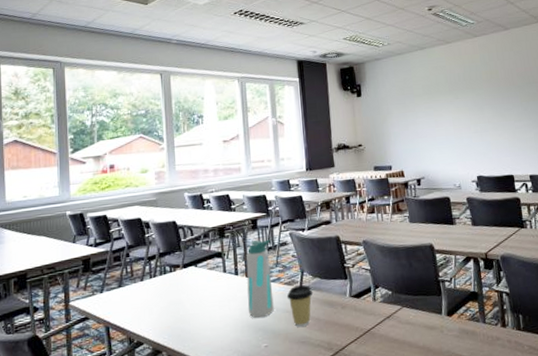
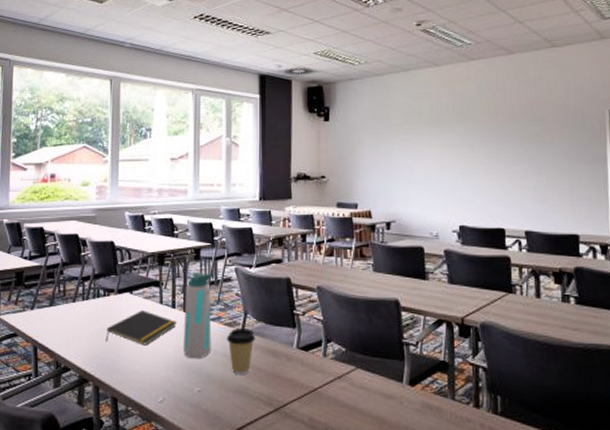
notepad: none [175,280,242,314] -> present [105,310,178,346]

